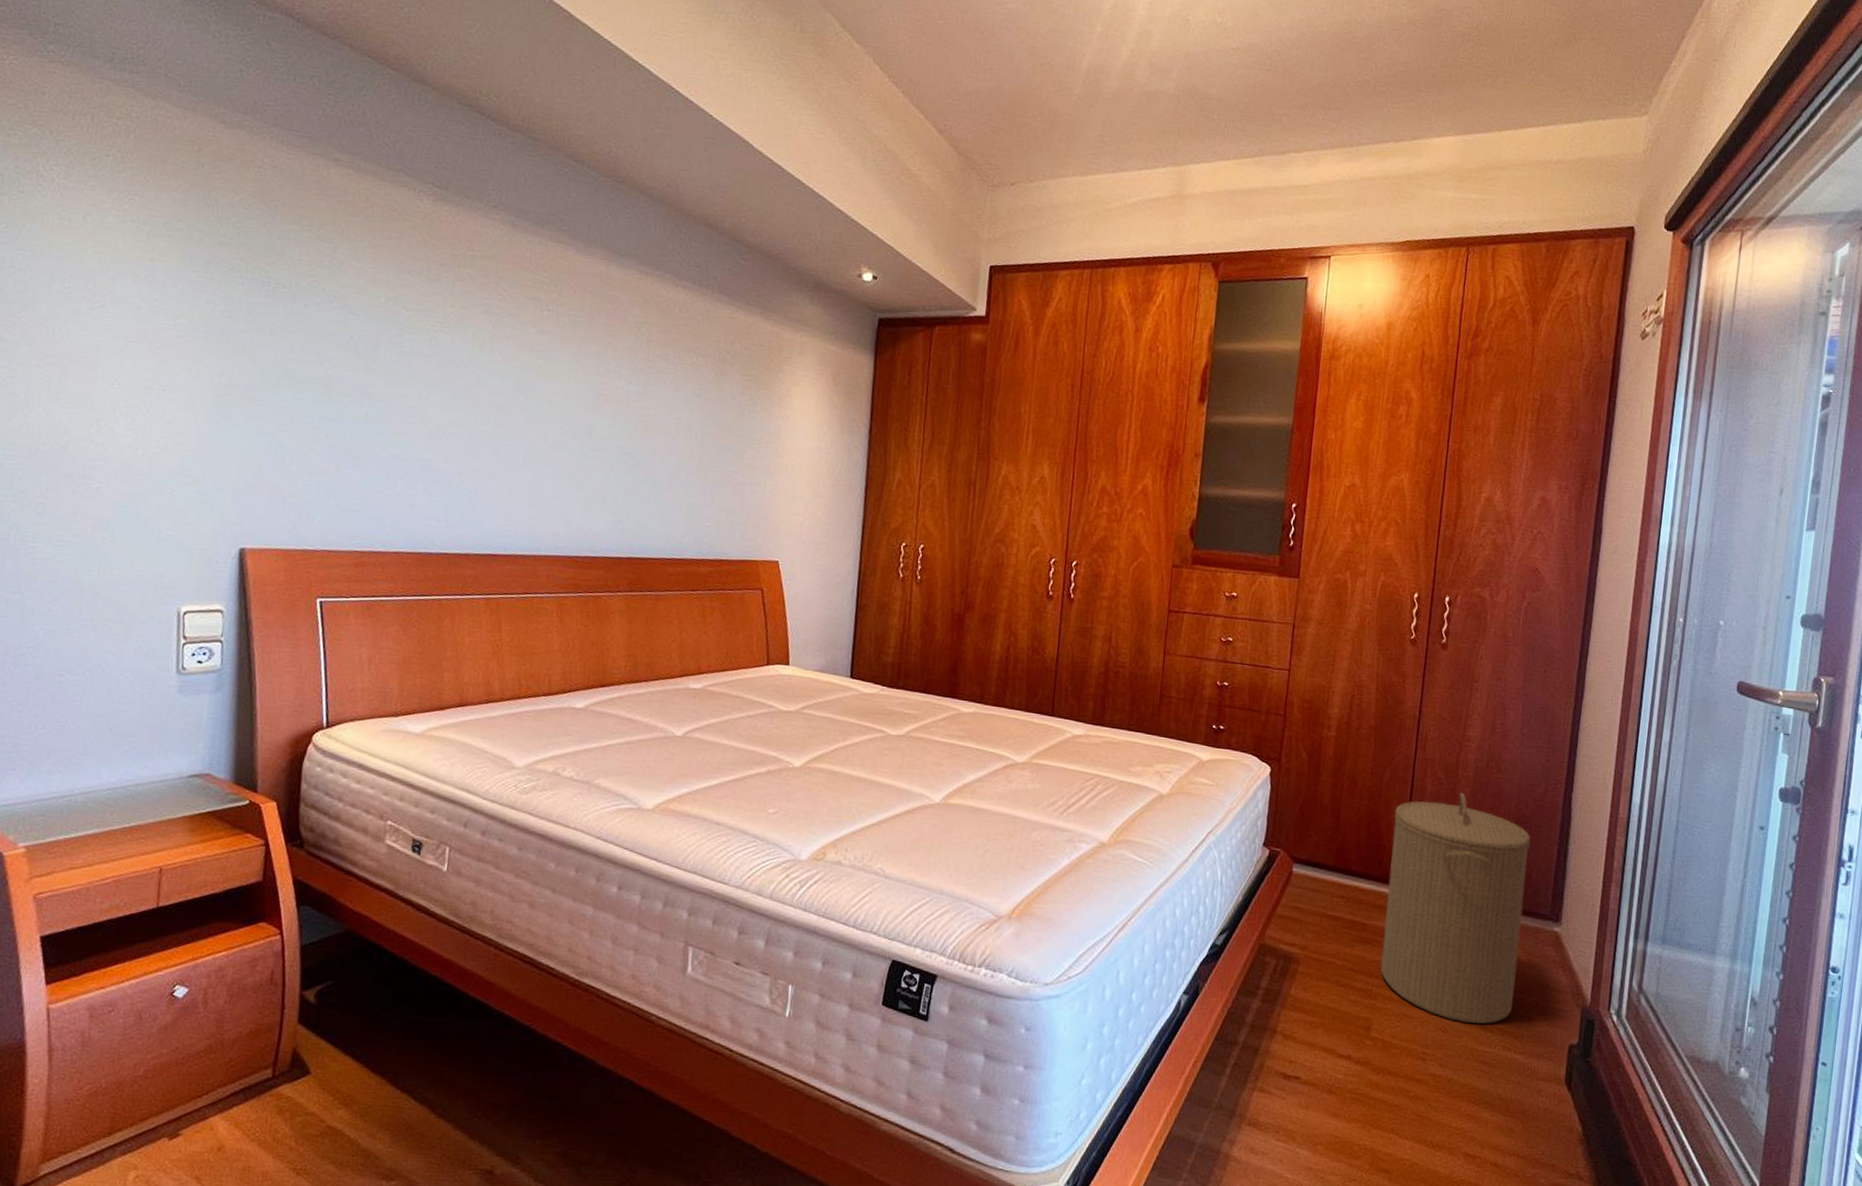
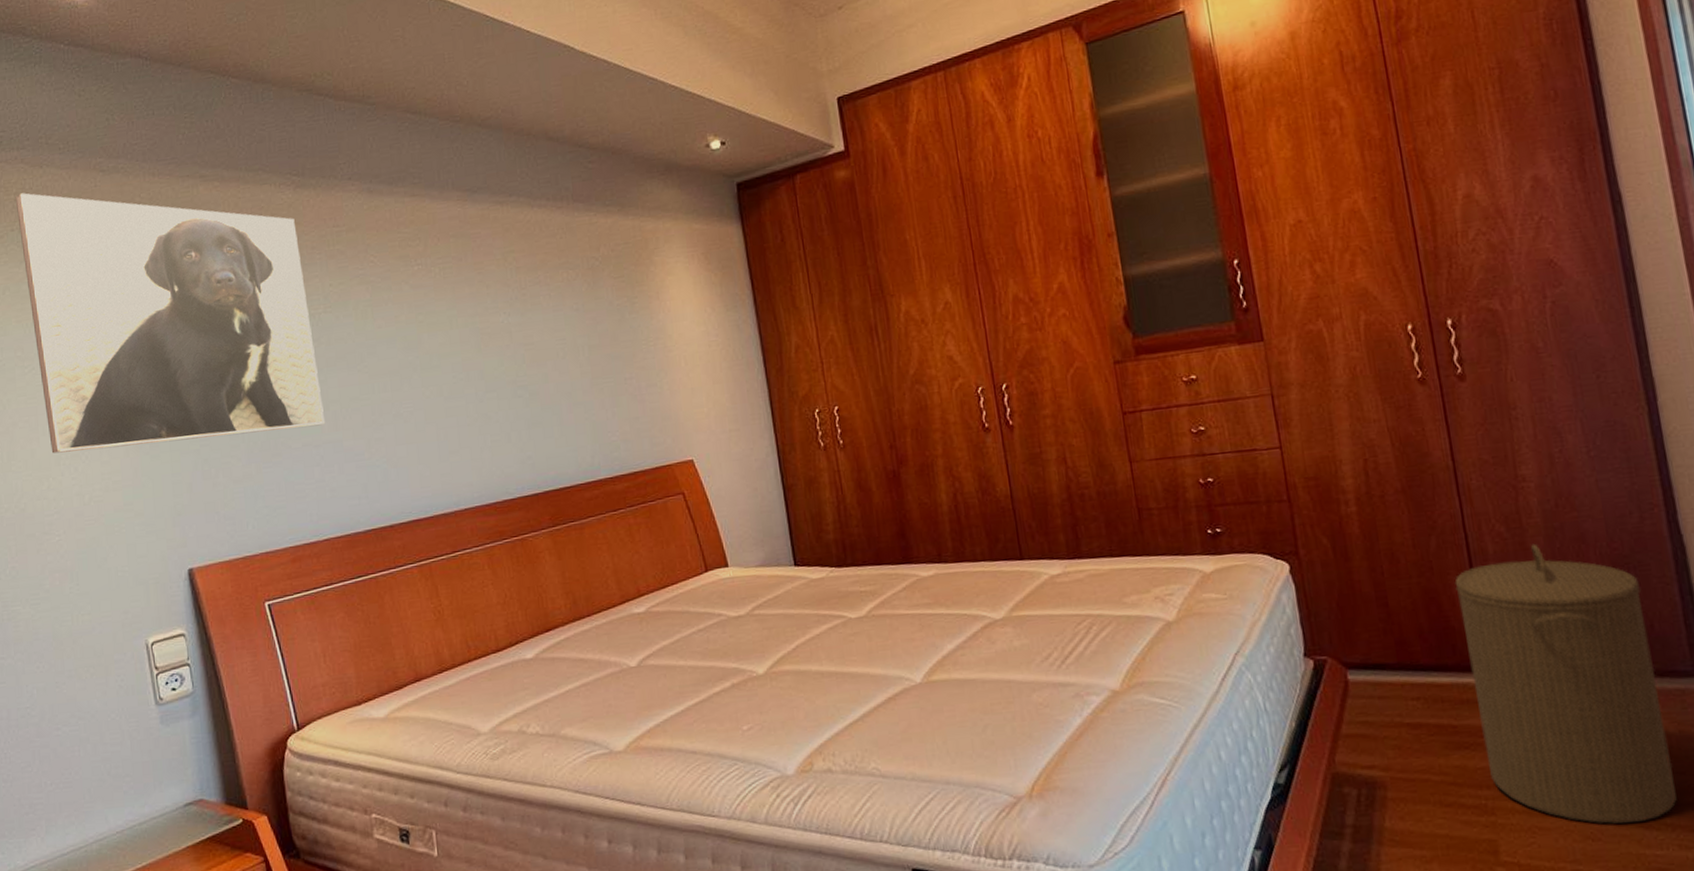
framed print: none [108,119,428,441] -> present [15,193,326,454]

